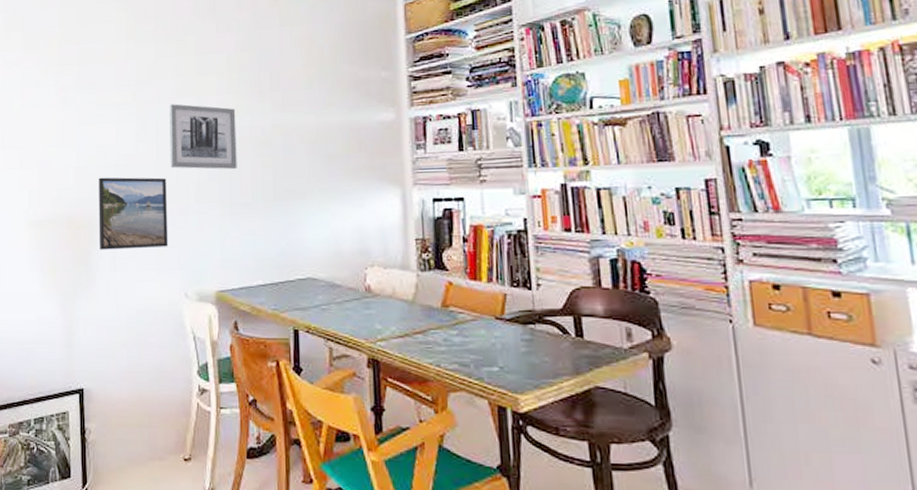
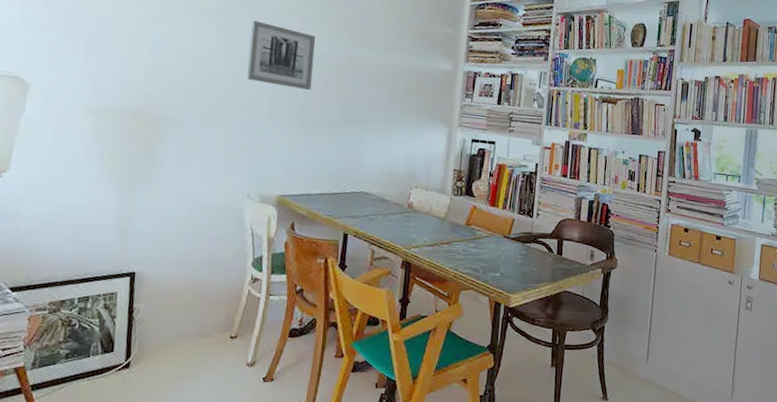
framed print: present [99,177,168,250] -> none [165,77,242,151]

